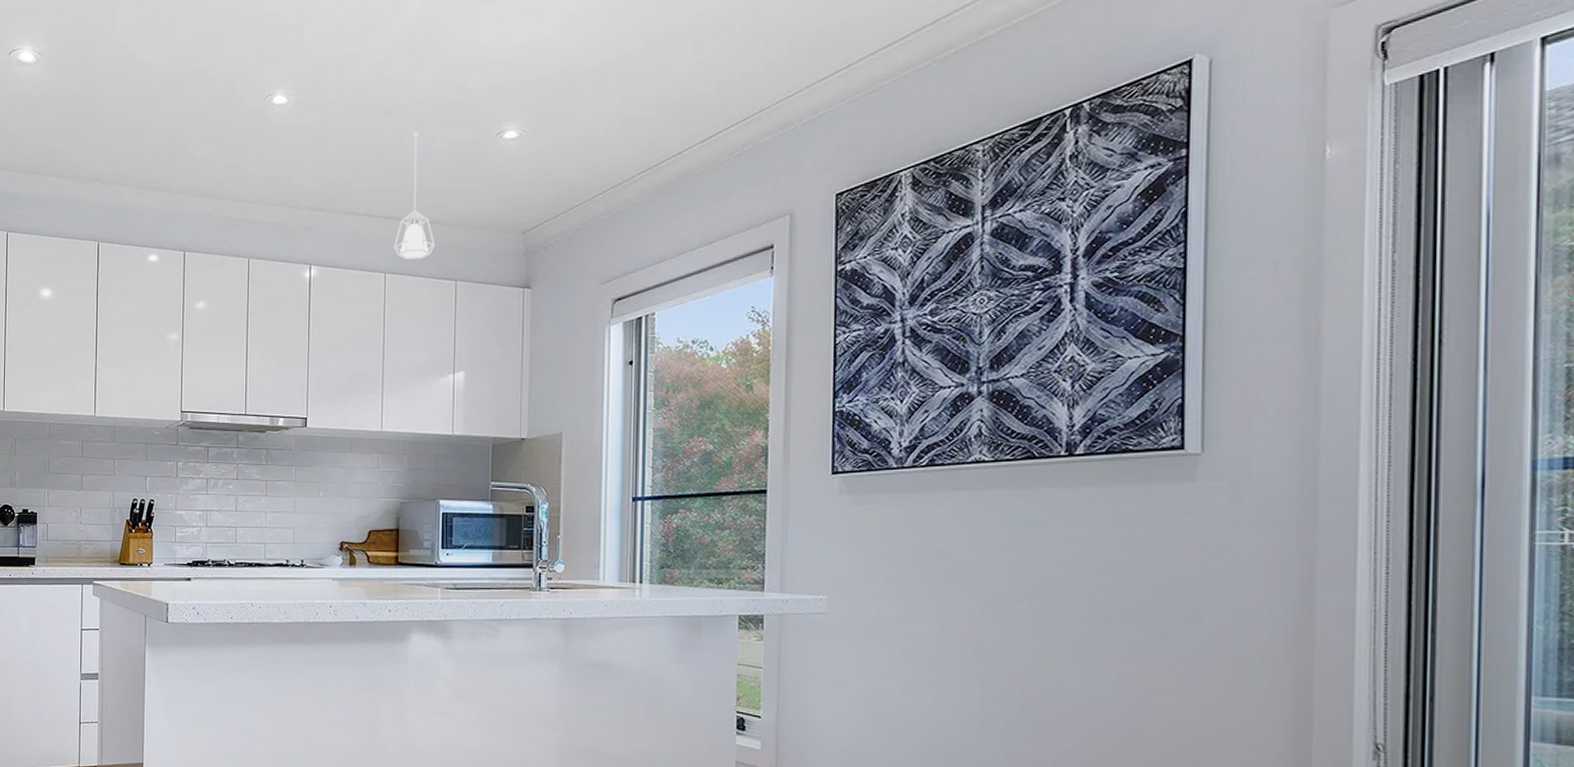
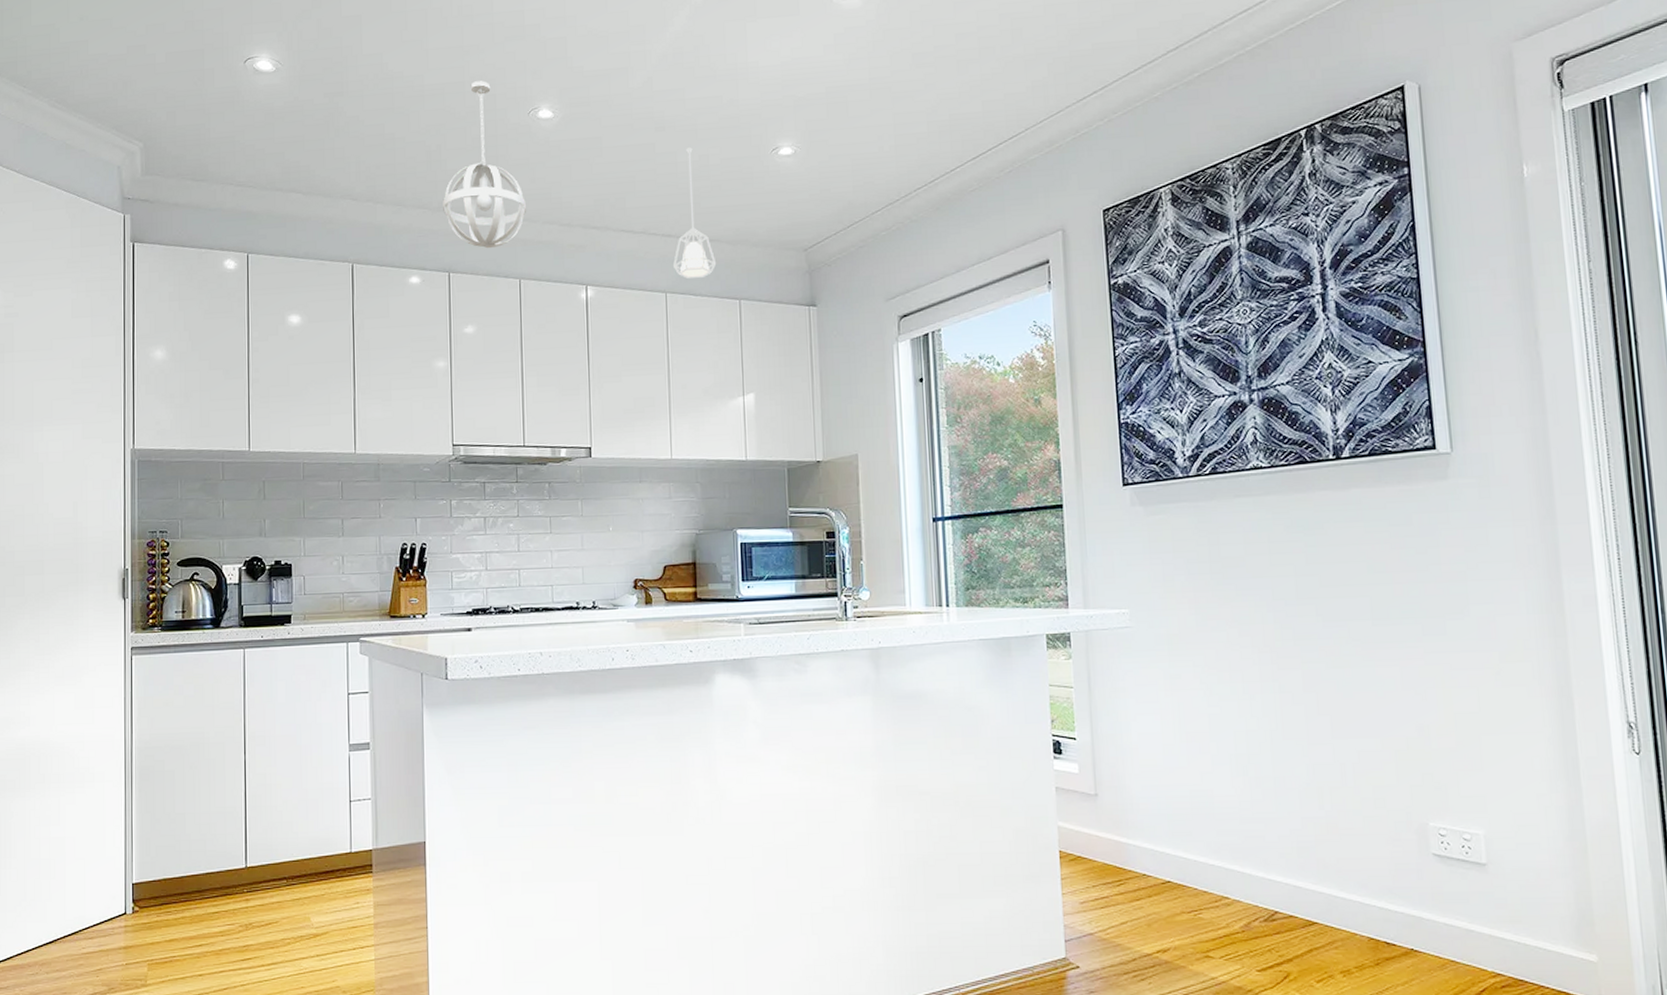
pendant light: none [181,68,258,229] -> present [443,81,526,249]

